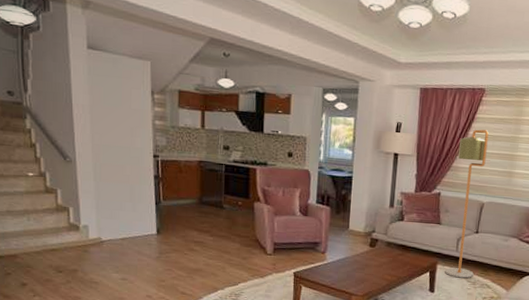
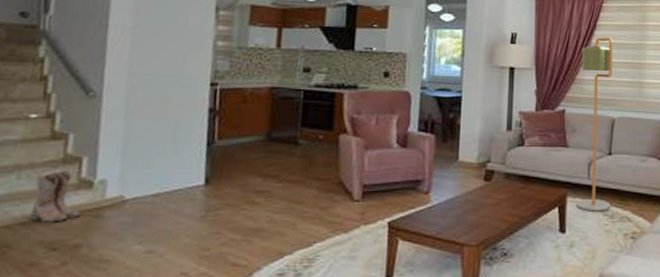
boots: none [40,216,74,253] -> present [30,169,81,223]

